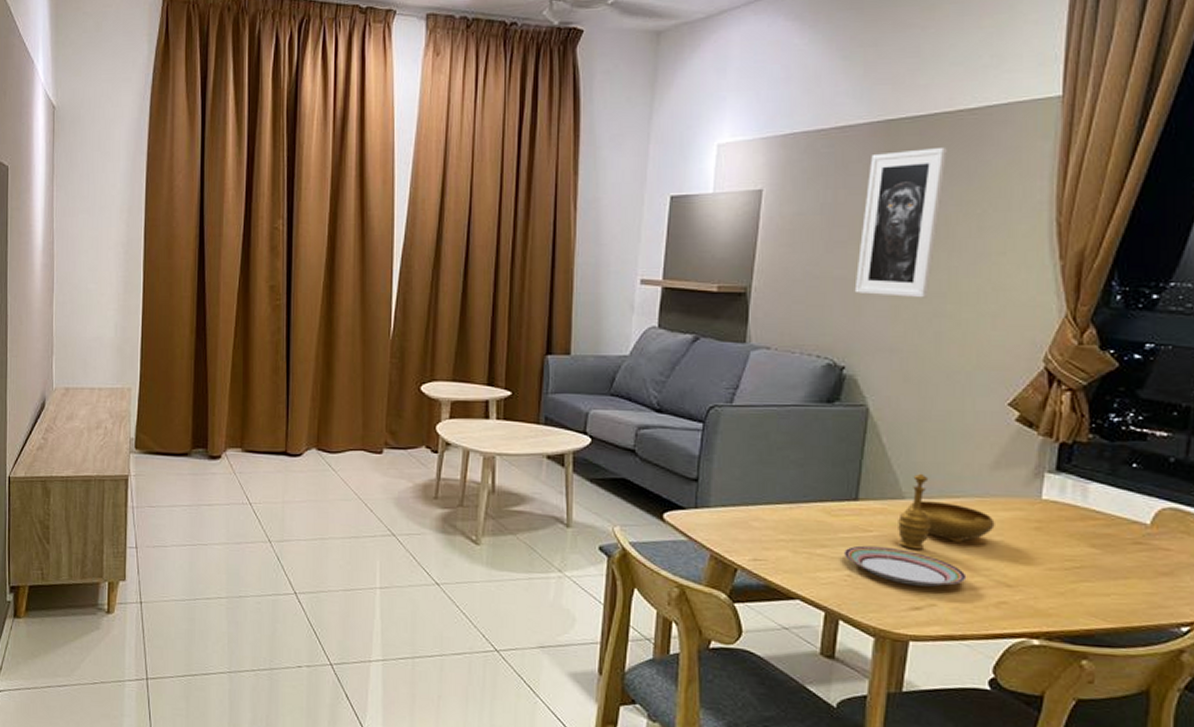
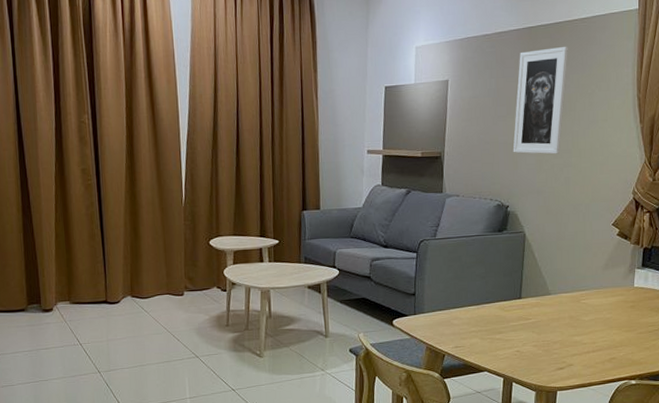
plate: present [845,545,967,587] -> none [514,329,591,353]
decorative bowl: present [898,473,995,550] -> none [547,276,607,329]

